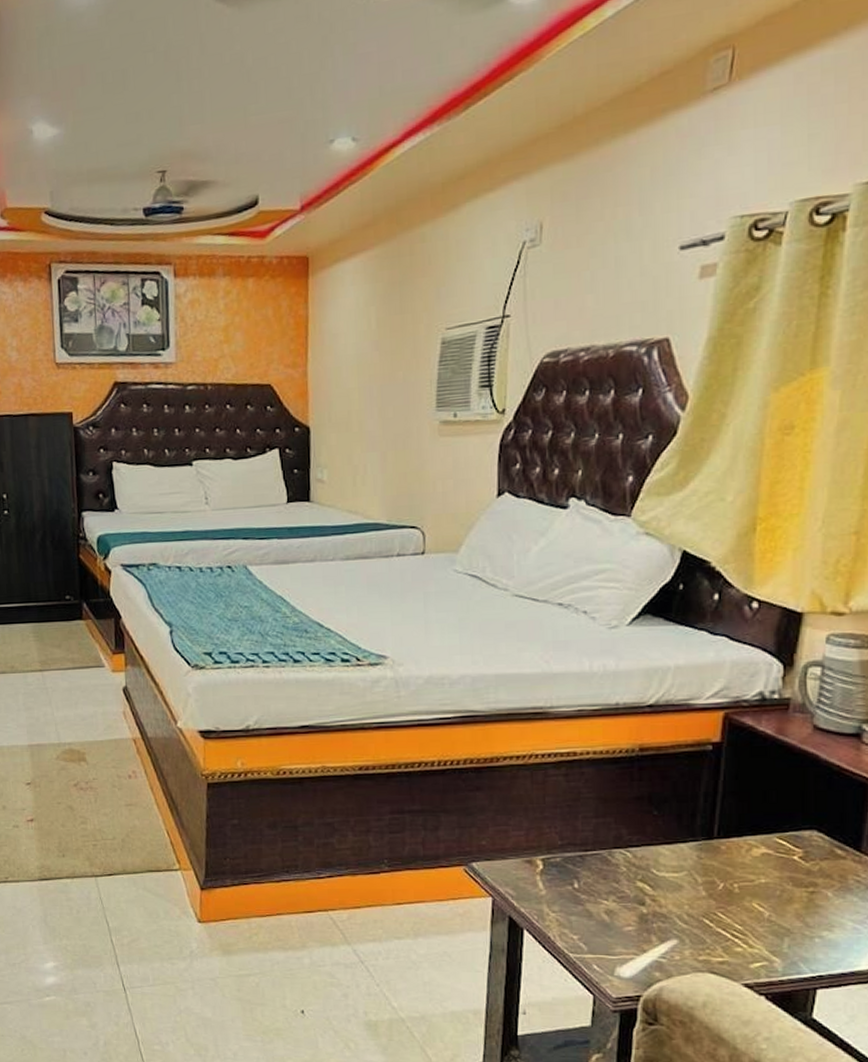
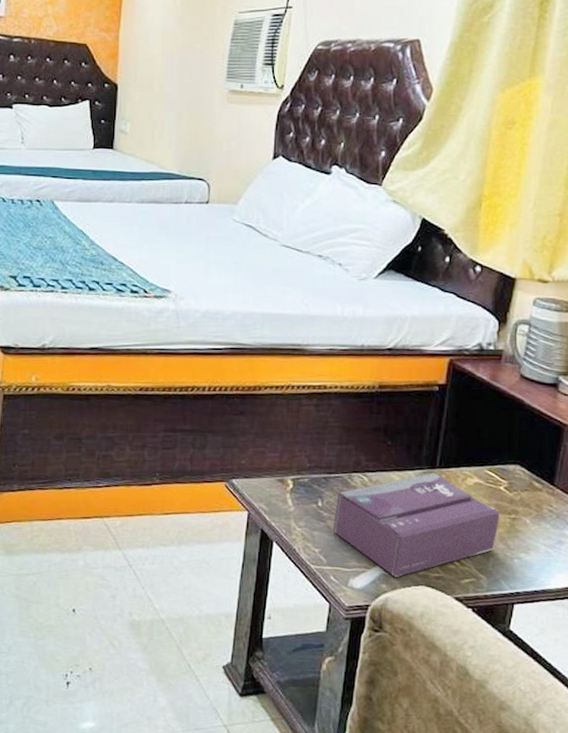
tissue box: none [593,844,794,963] -> present [332,472,500,577]

